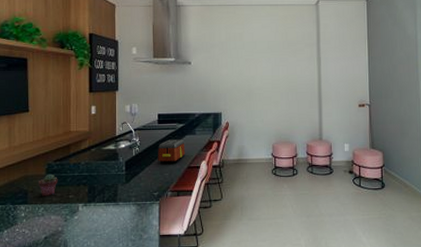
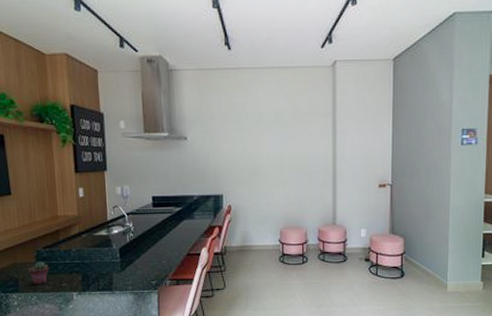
toaster: present [158,139,186,163] -> none [154,224,184,250]

